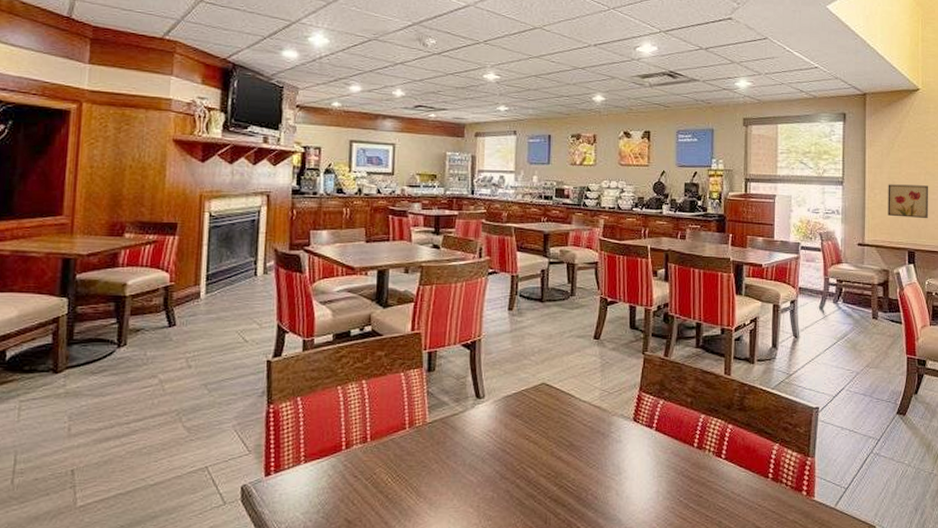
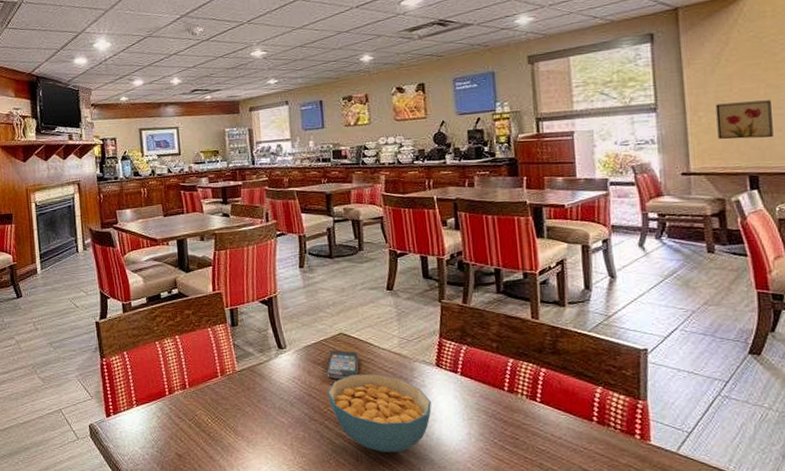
cereal bowl: none [523,428,625,513] -> present [328,374,432,452]
smartphone: none [524,402,558,434] -> present [326,350,359,380]

